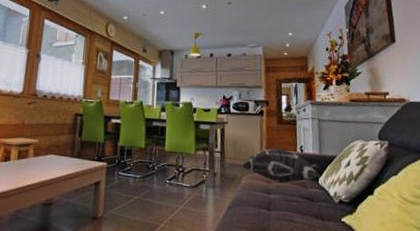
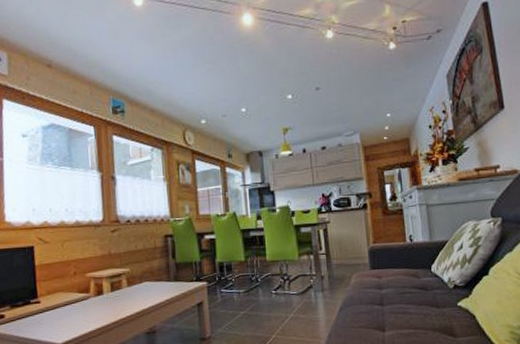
decorative pillow: present [241,148,320,183] -> none [349,240,432,276]

